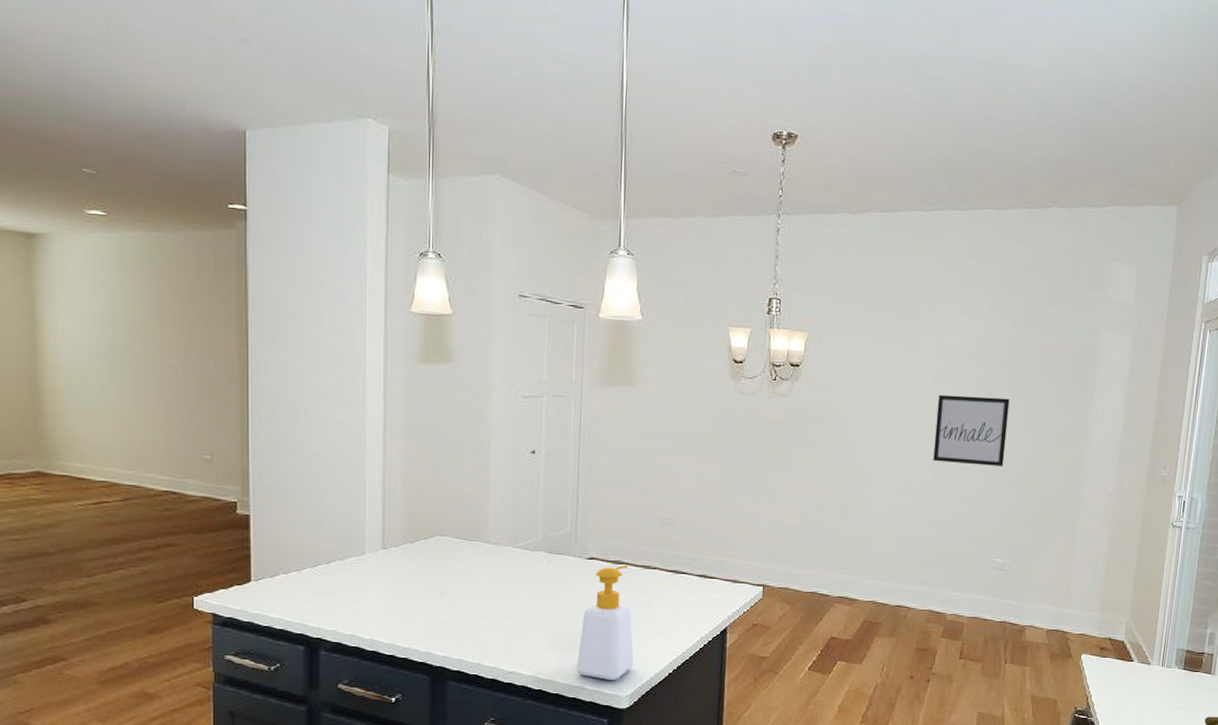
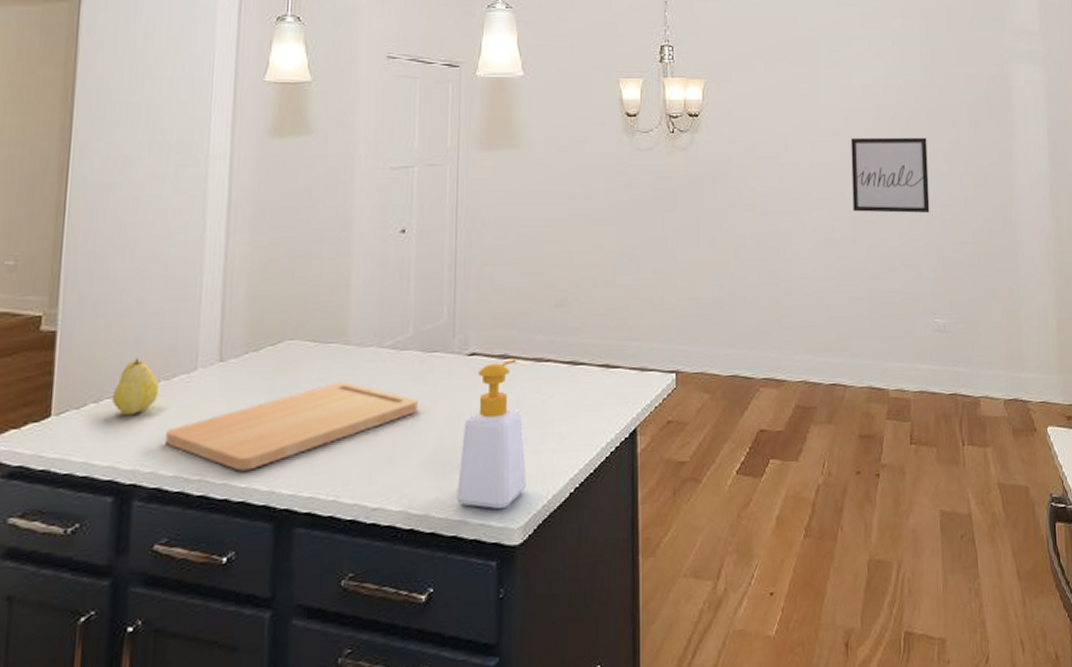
fruit: none [299,541,334,586] -> present [113,357,159,416]
cutting board: none [343,573,546,635] -> present [166,382,418,471]

